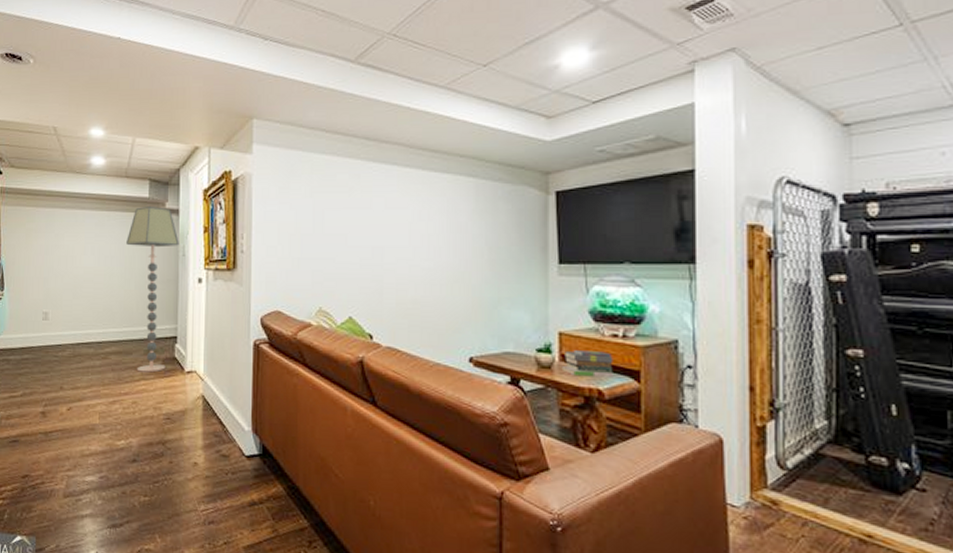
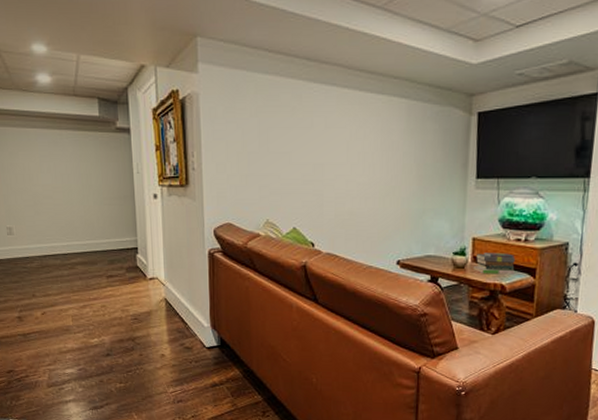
floor lamp: present [126,205,179,373] -> none [81,124,133,280]

